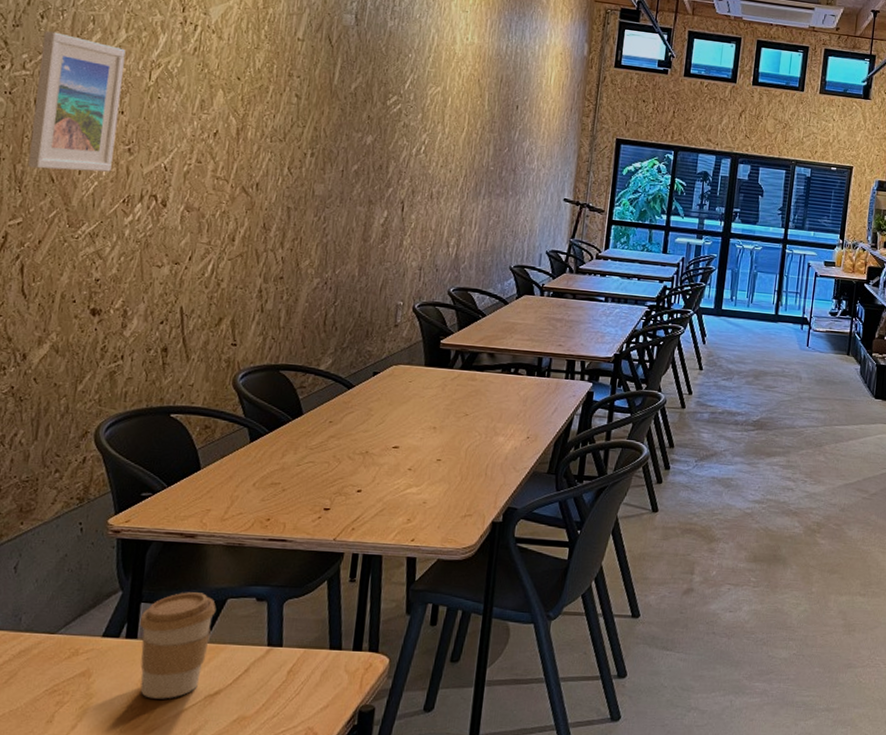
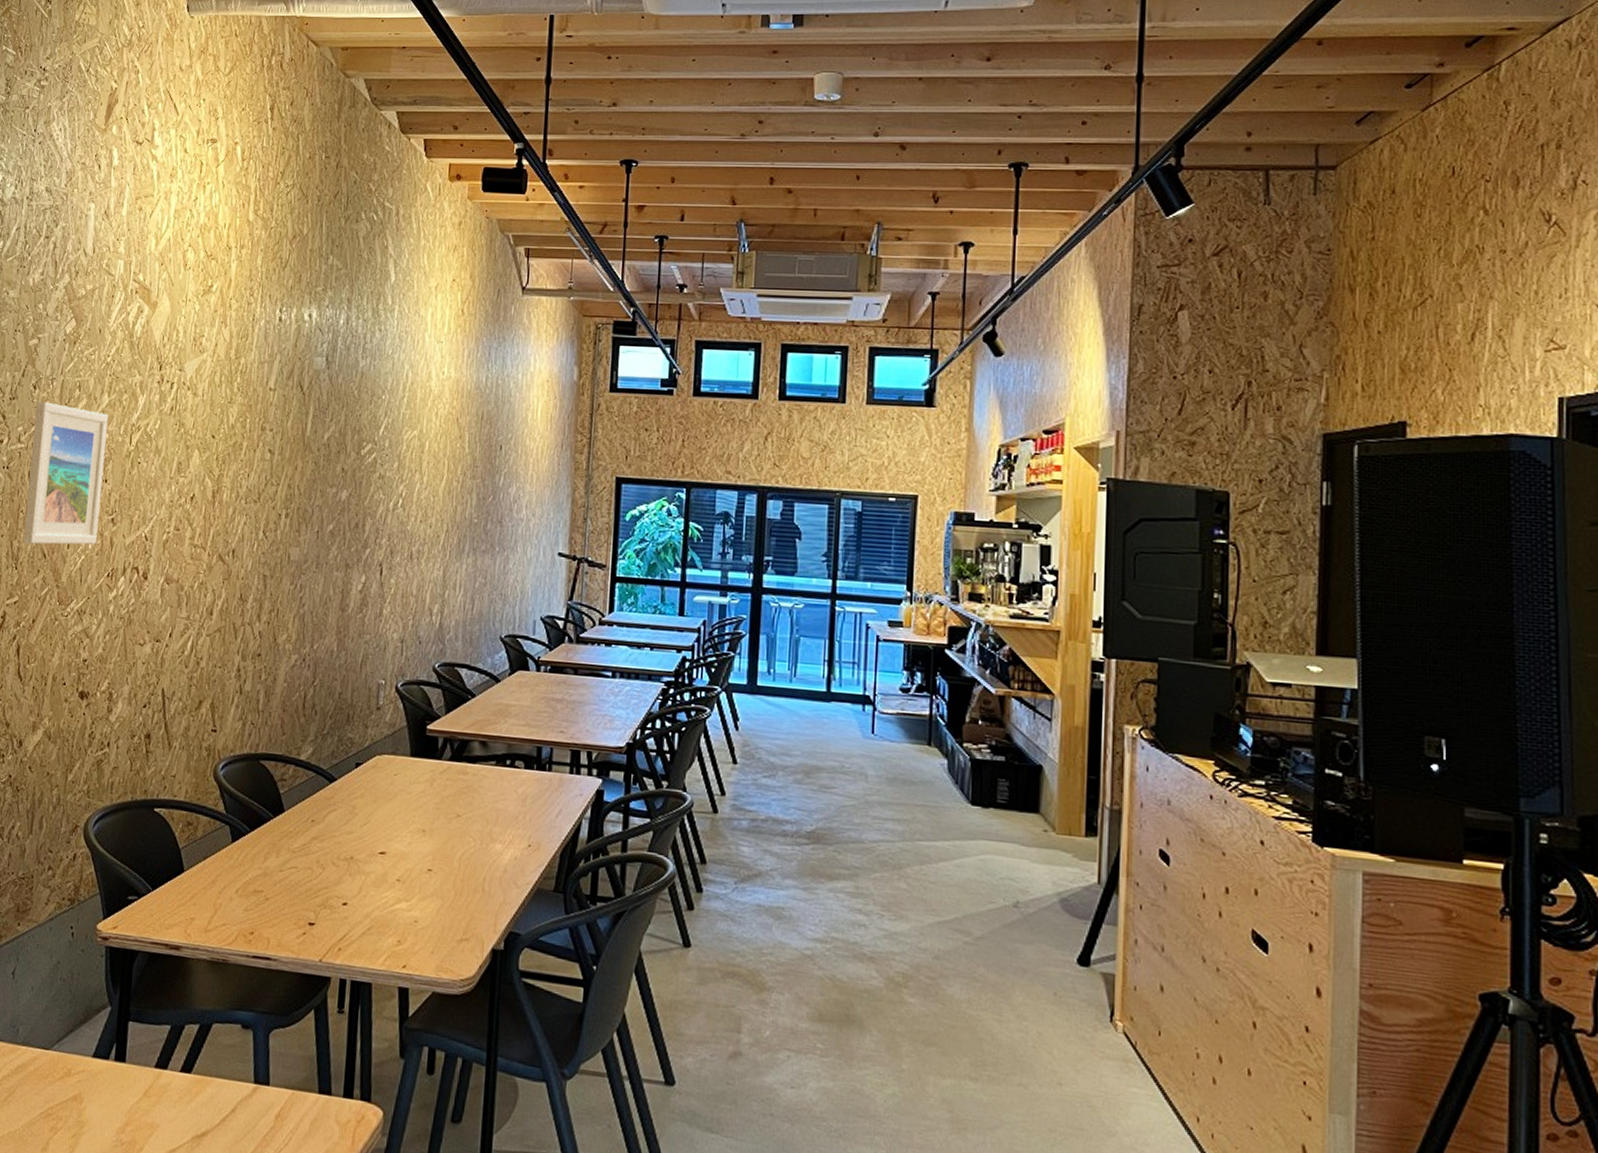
coffee cup: present [139,592,216,699] -> none [127,1012,202,1136]

